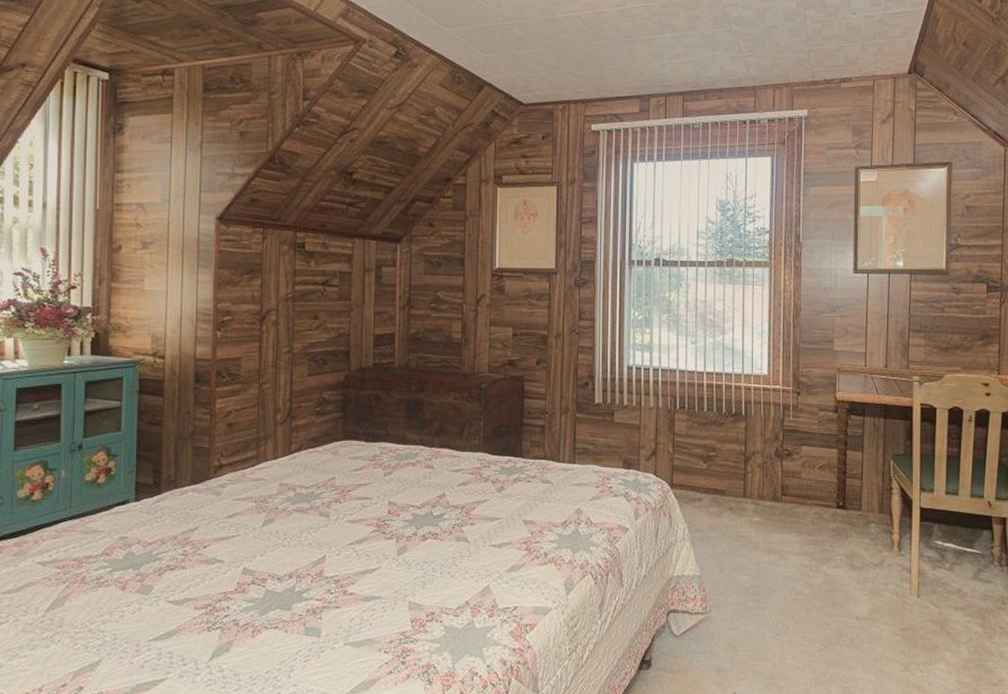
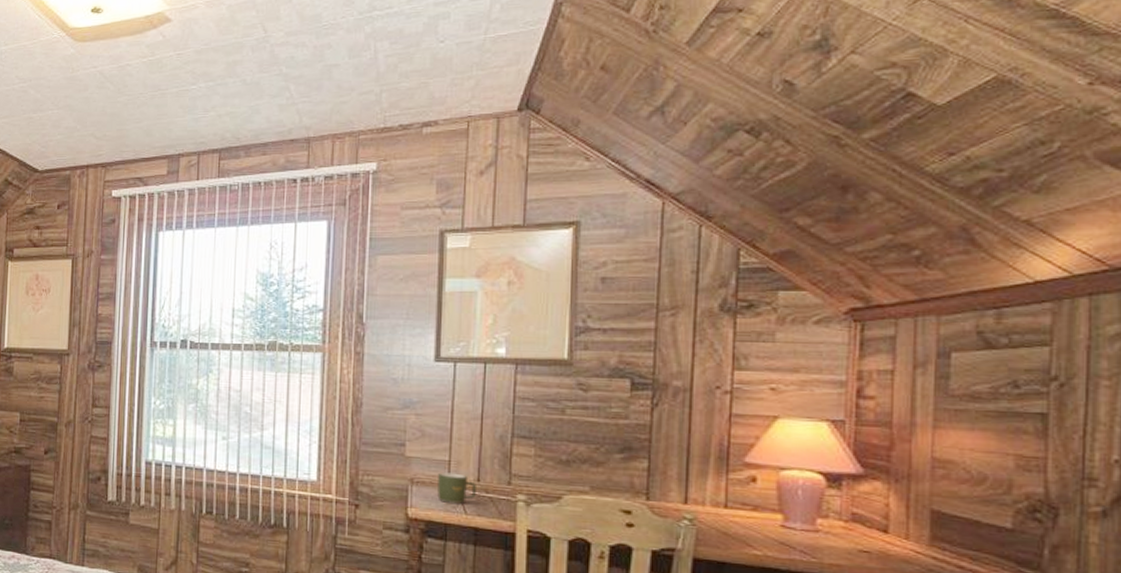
mug: none [858,362,885,386] -> present [437,472,476,504]

